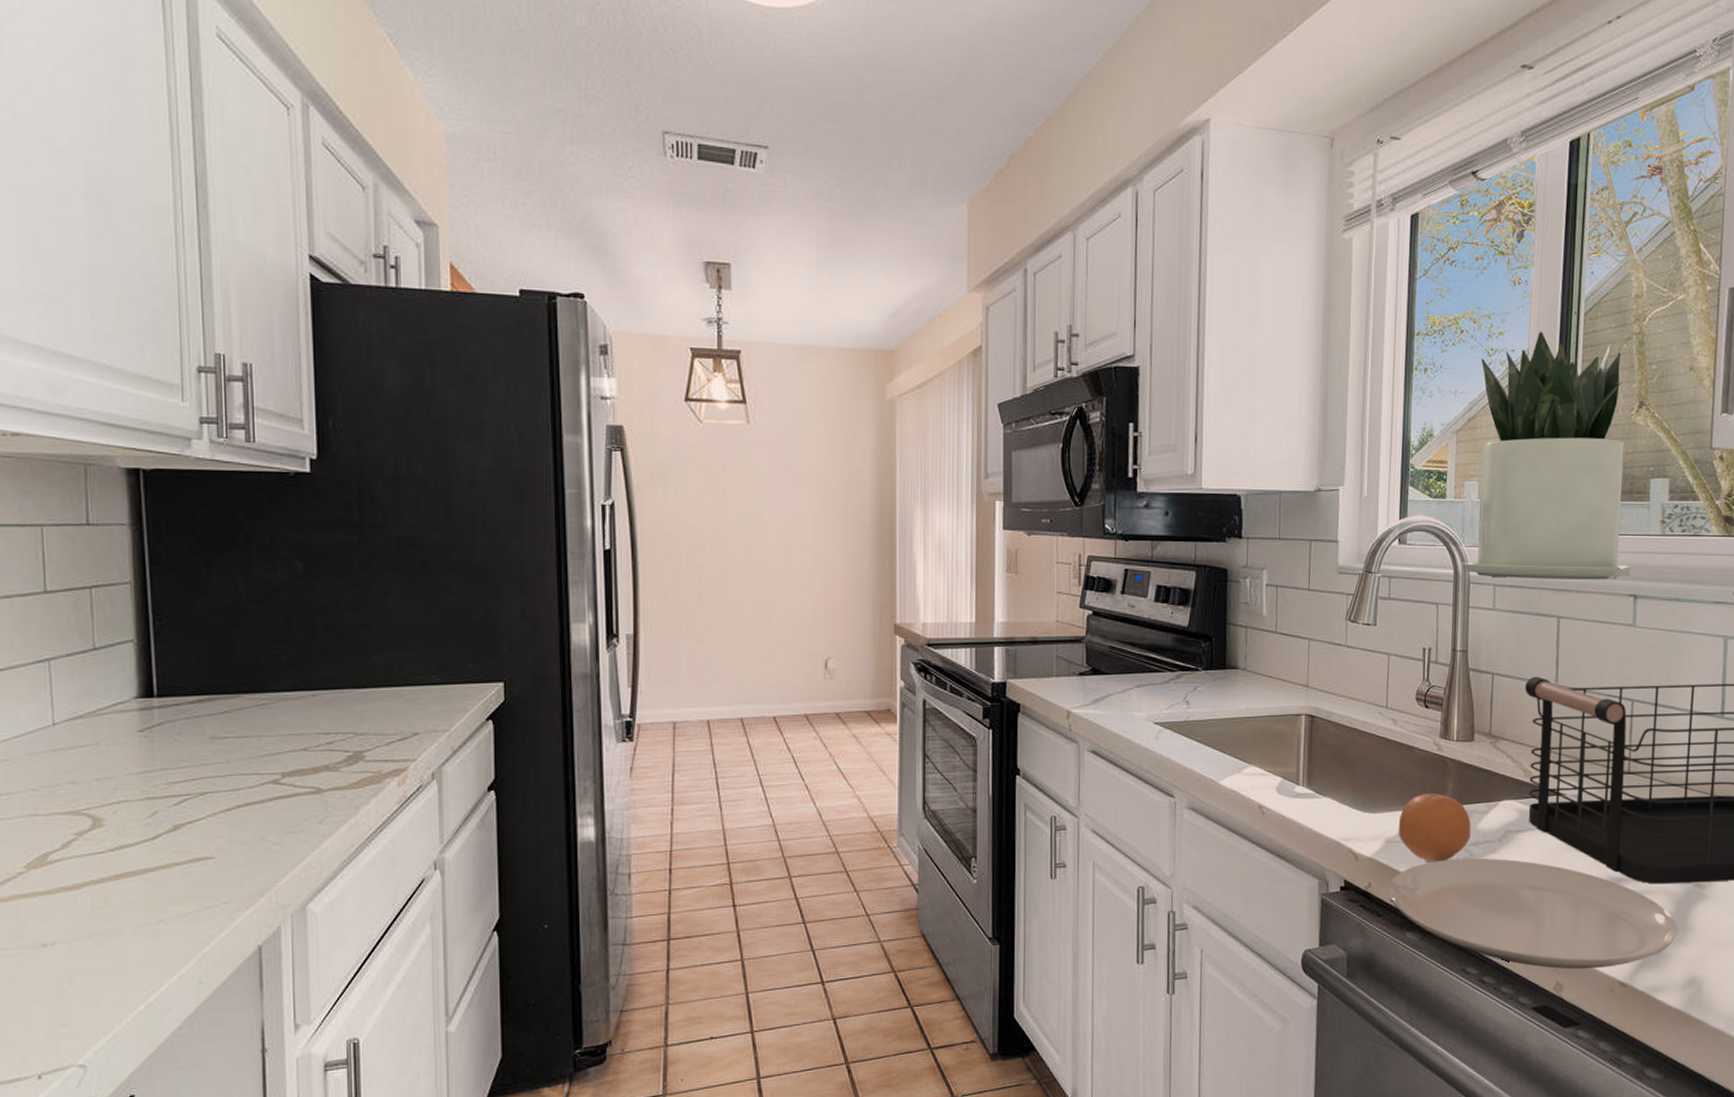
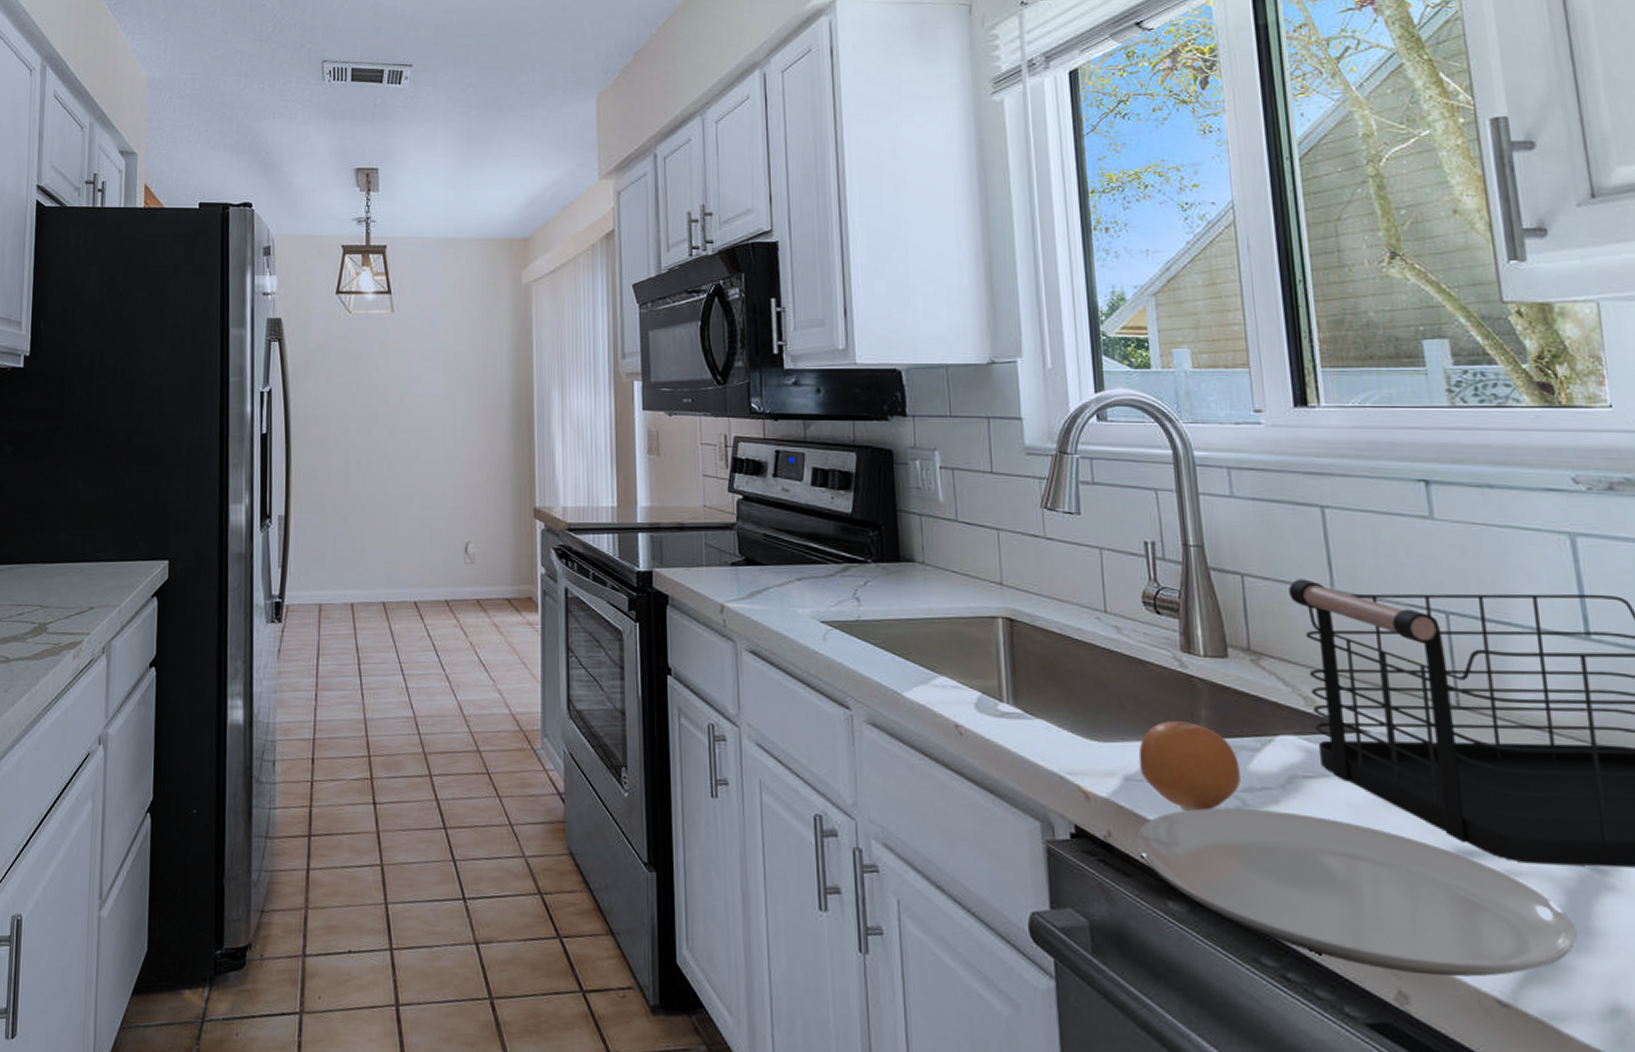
planter: present [1462,331,1635,580] -> none [1174,180,1420,462]

